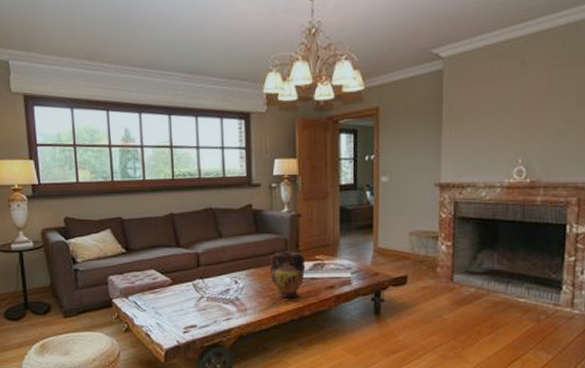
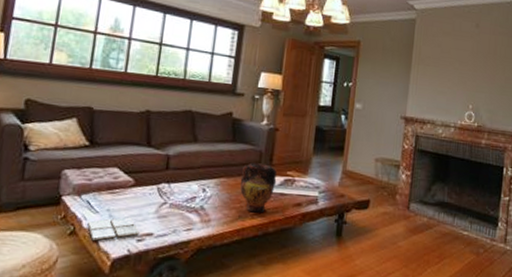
drink coaster: none [138,312,184,335] -> present [87,217,140,241]

